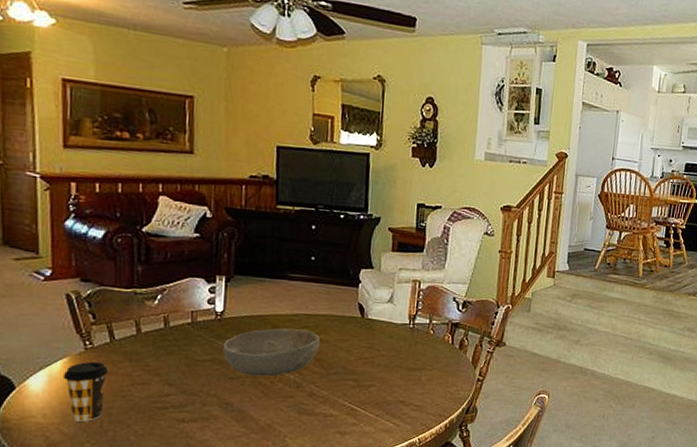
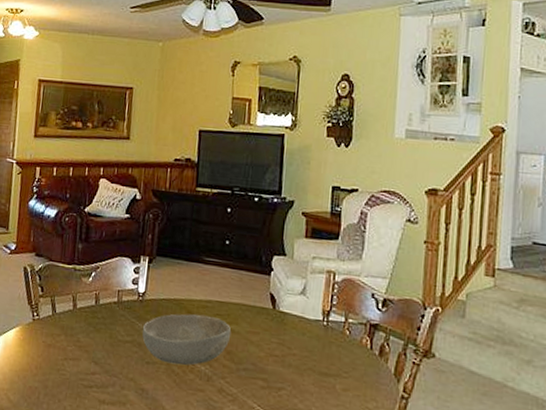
coffee cup: present [62,361,108,422] -> none [14,332,49,391]

